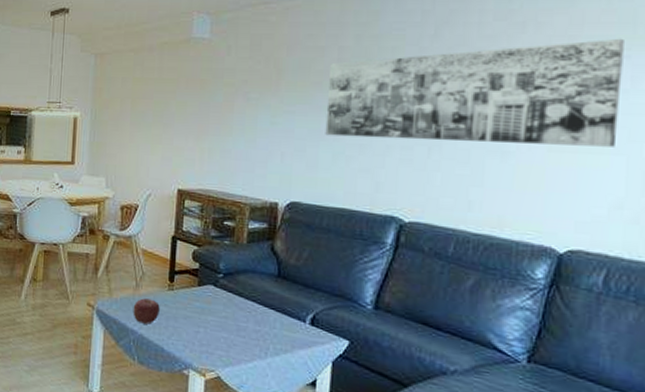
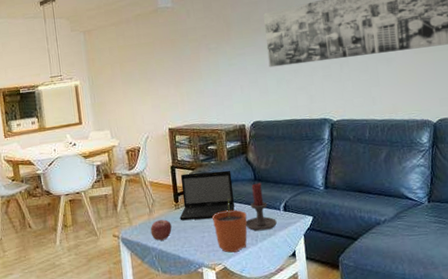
laptop: none [171,249,249,313] -> present [179,170,235,221]
plant pot: none [213,292,259,362] -> present [212,198,248,253]
candle holder: none [255,280,298,344] -> present [245,183,277,231]

